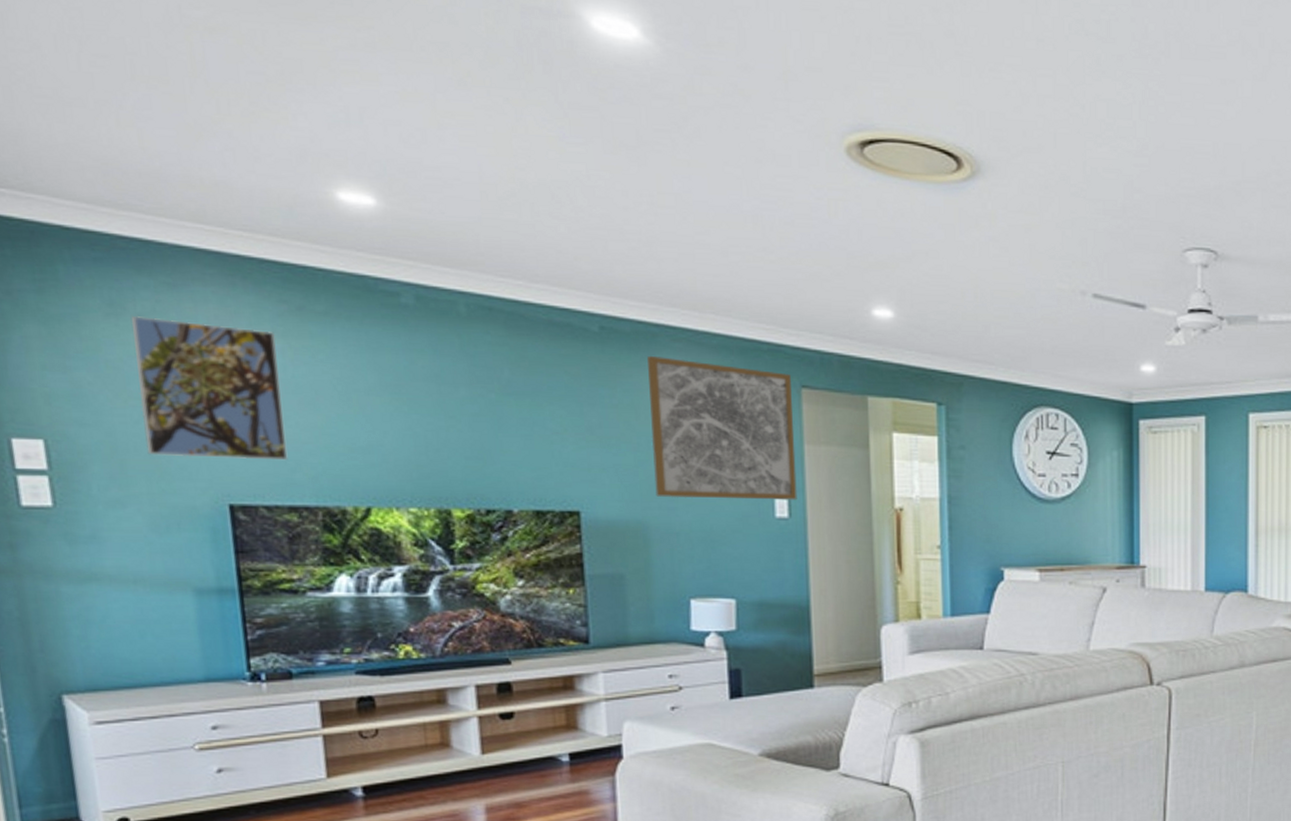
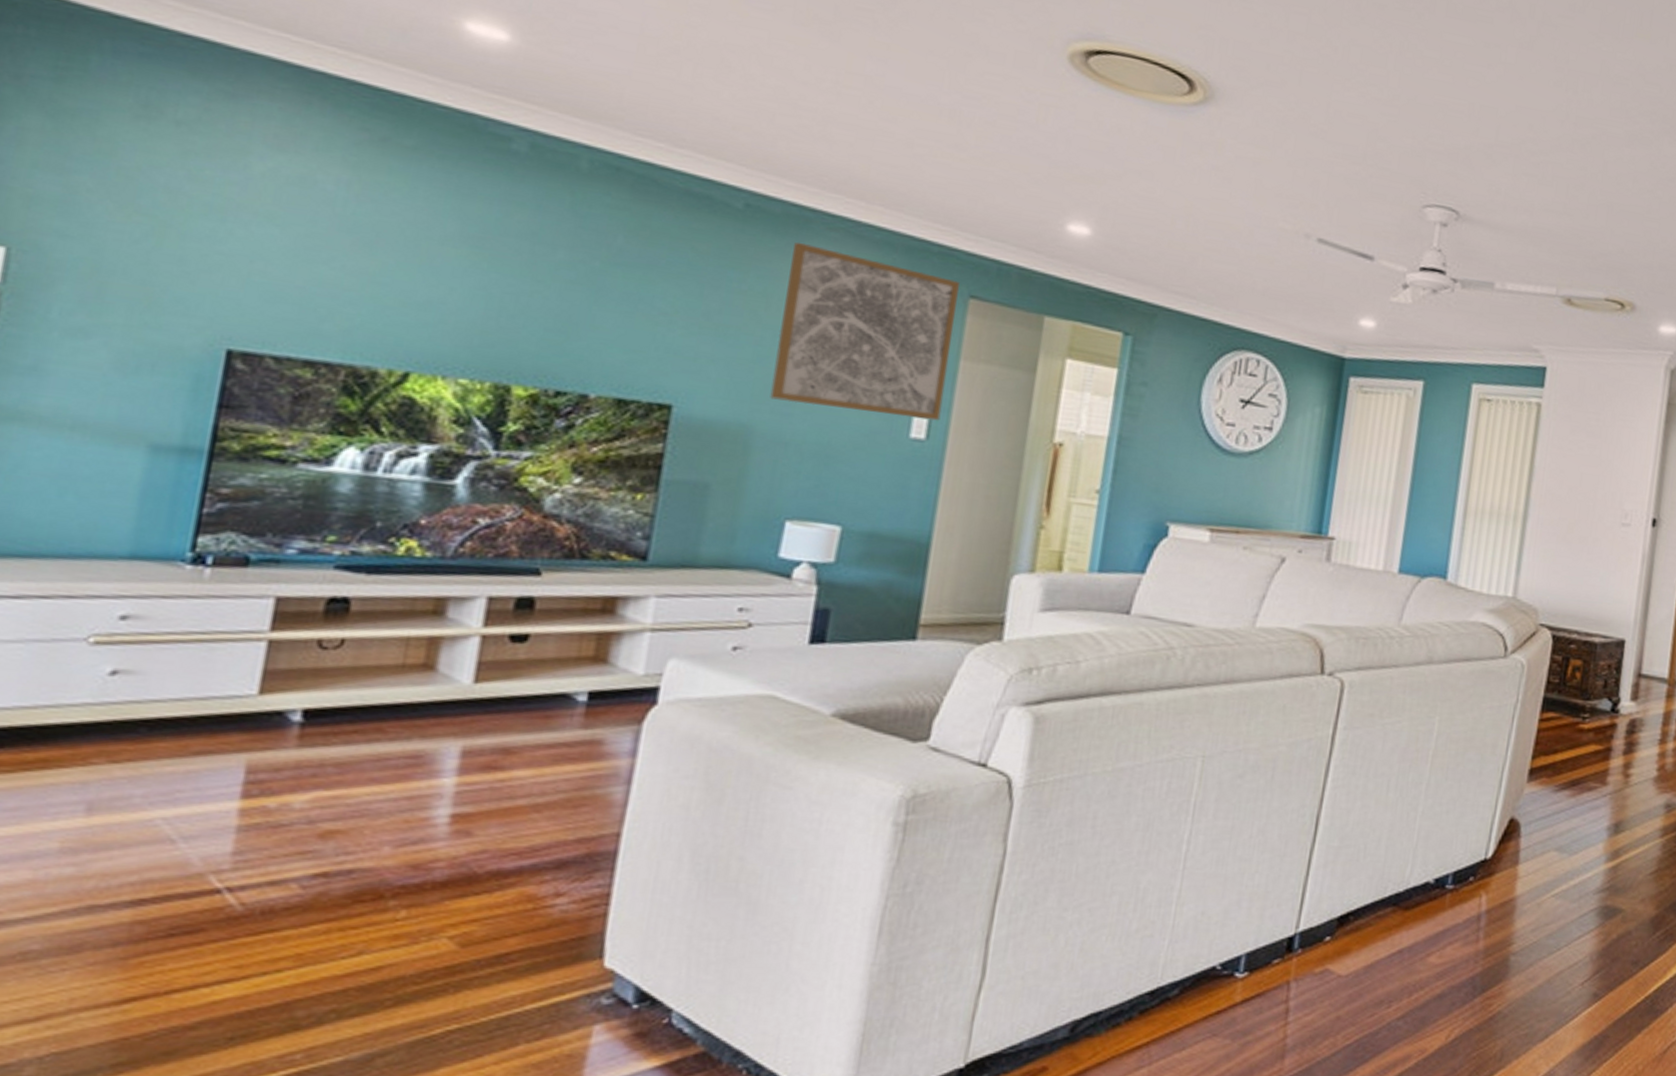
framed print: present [130,315,288,461] -> none [138,121,345,307]

